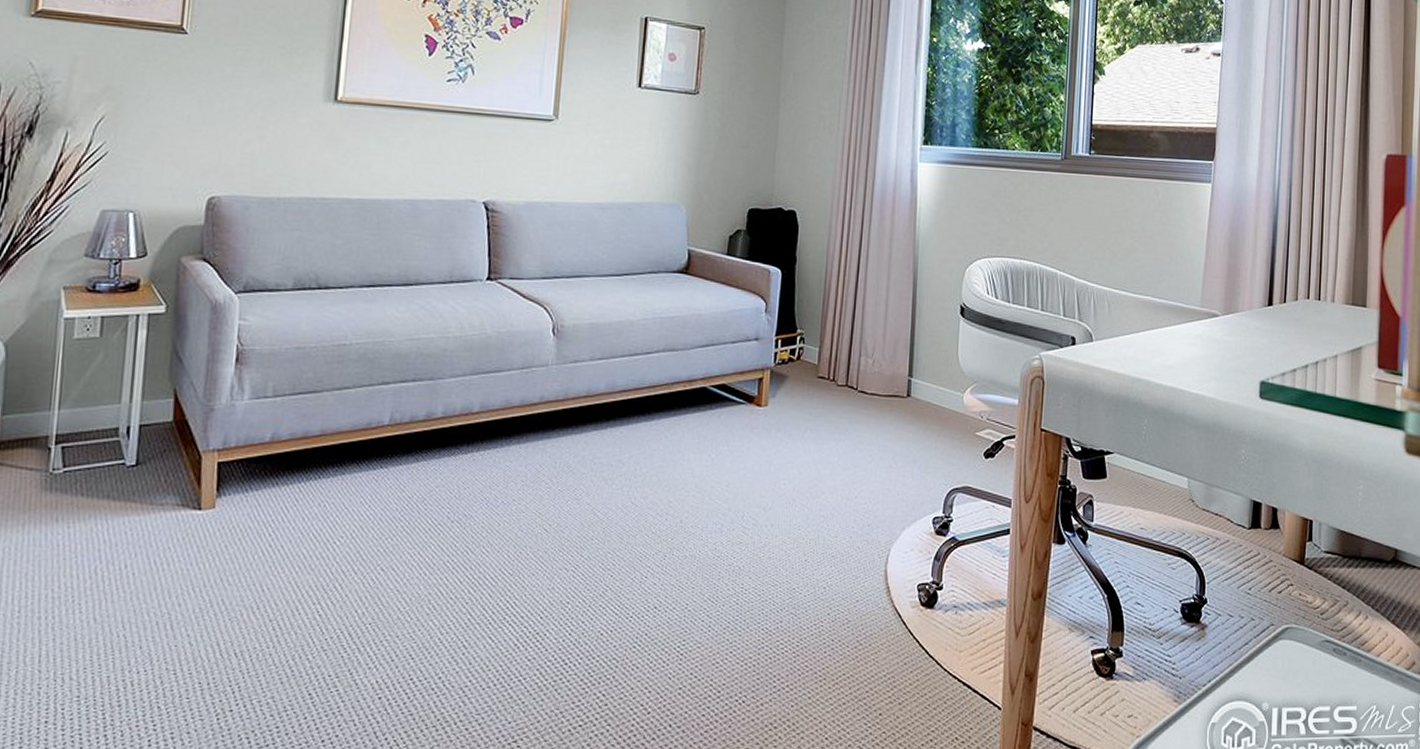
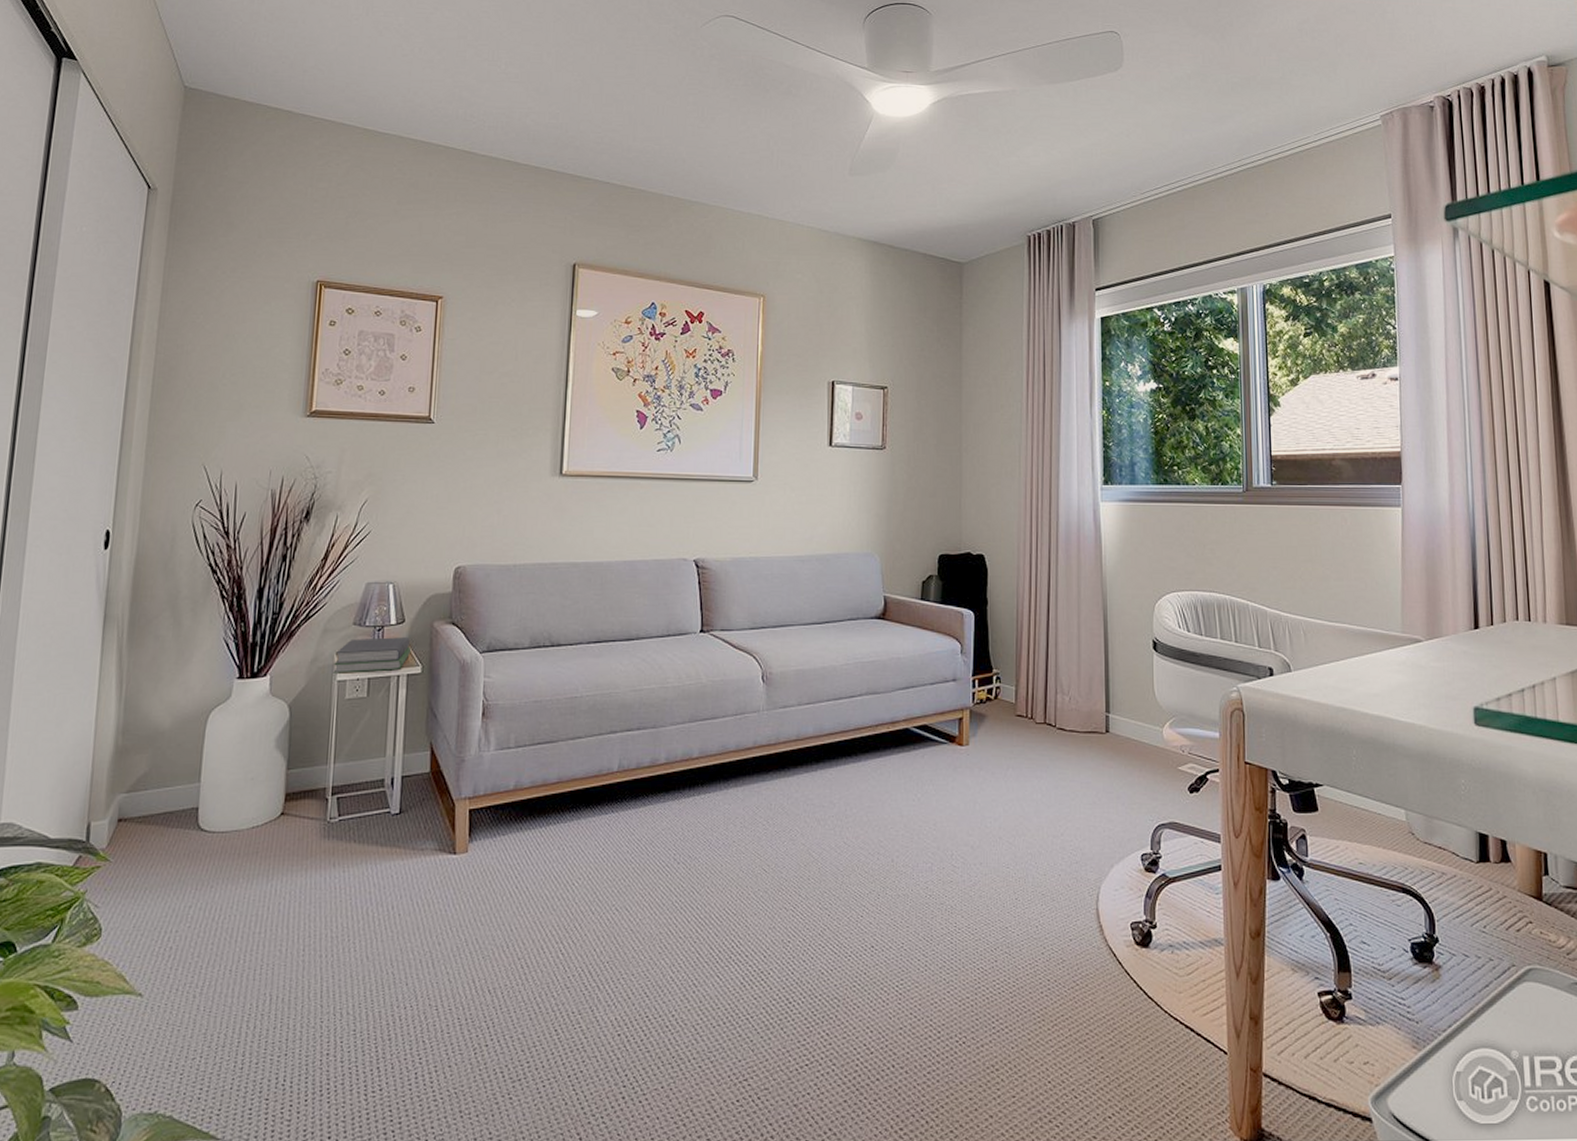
book: none [59,272,154,311] -> present [333,637,412,673]

